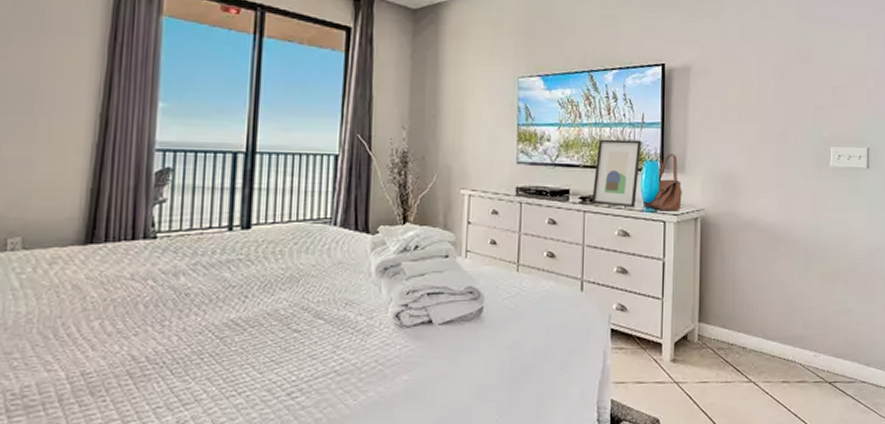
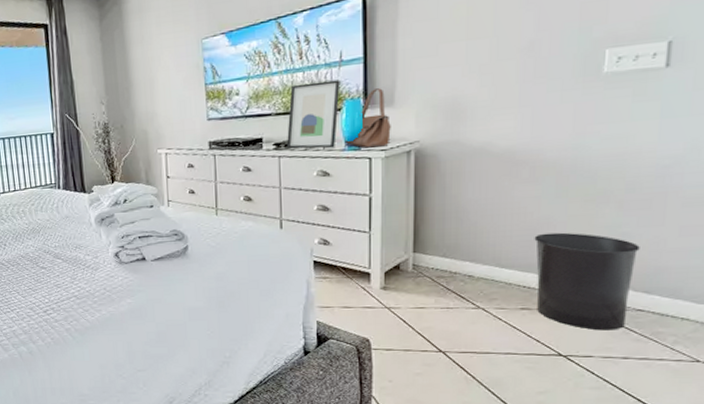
waste bin: none [790,306,860,403] -> present [534,232,640,331]

